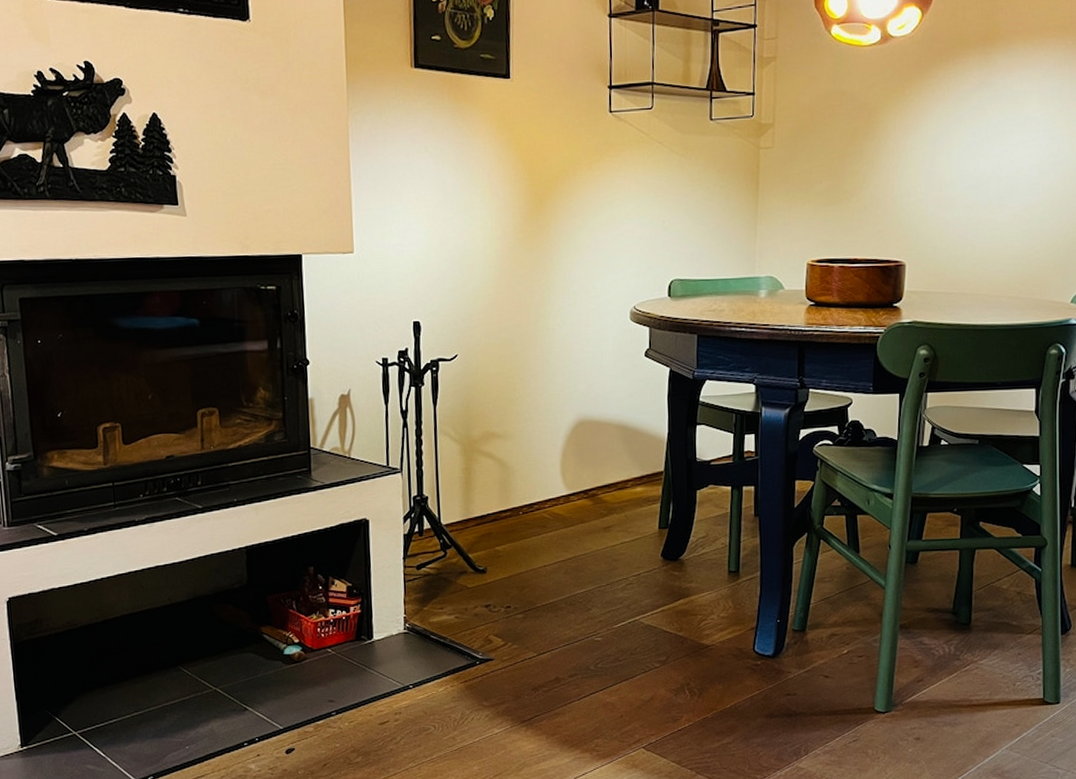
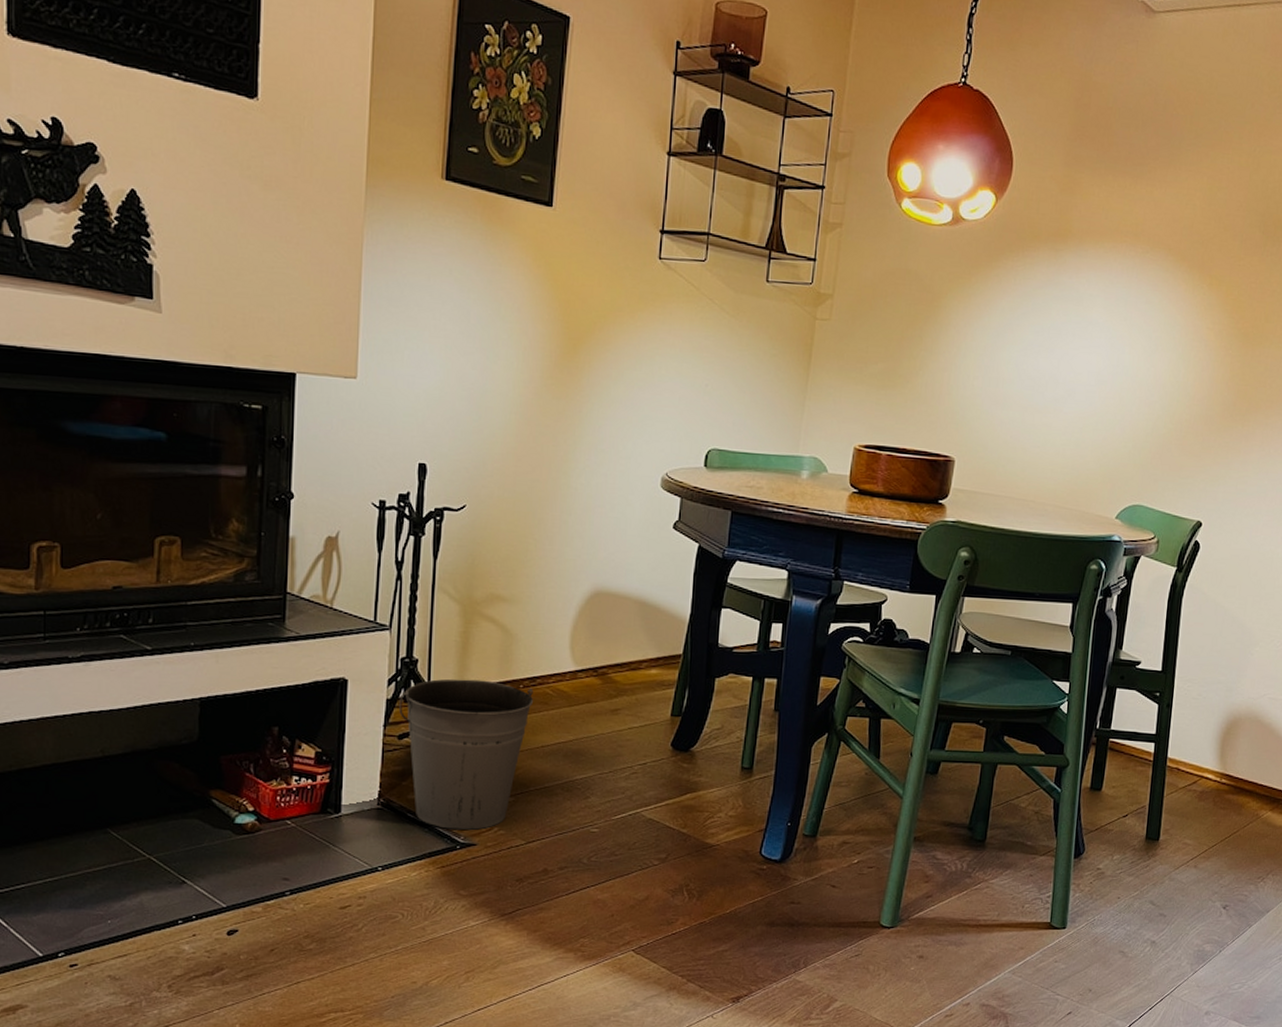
bucket: none [415,510,533,647] -> present [399,679,534,830]

